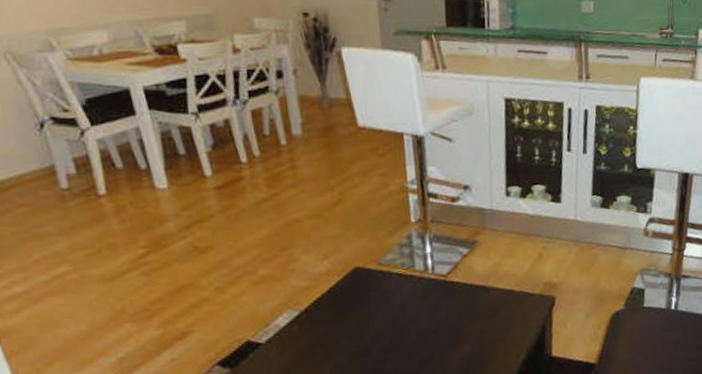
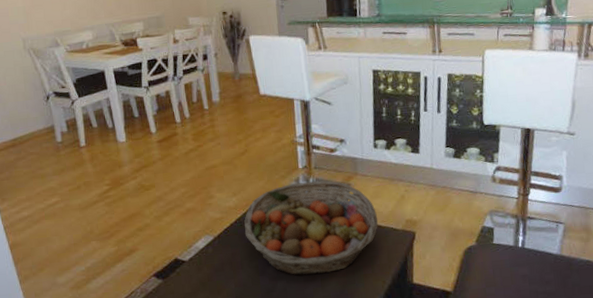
fruit basket: none [340,237,511,355] -> present [244,180,378,276]

